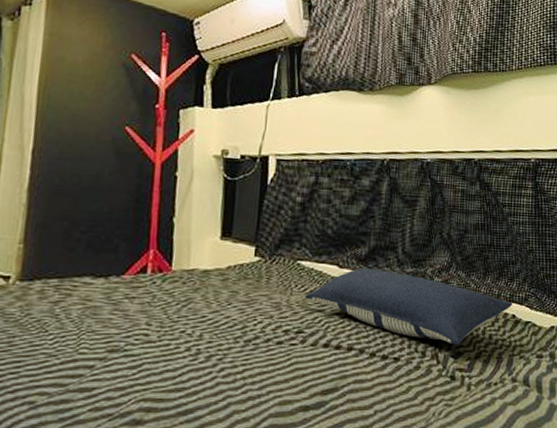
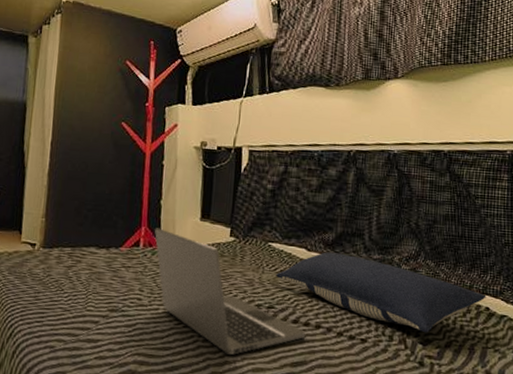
laptop: none [165,250,336,389] -> present [155,228,305,355]

